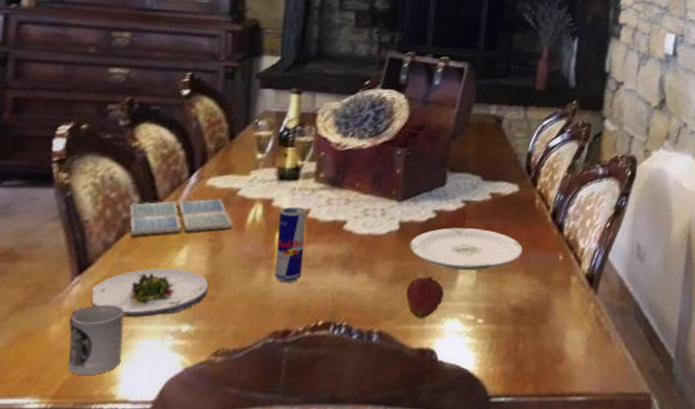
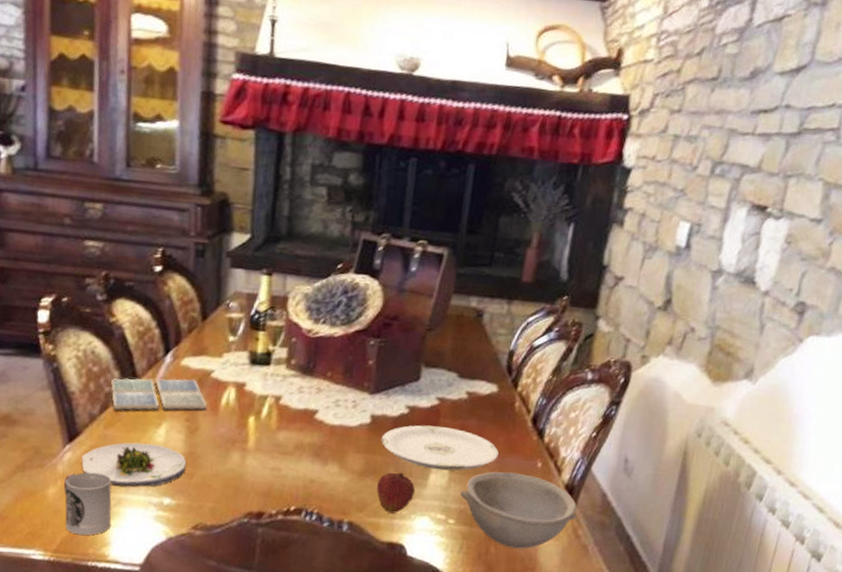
beverage can: present [275,207,307,284] -> none [248,392,278,468]
bowl: none [488,267,599,342] -> present [460,471,578,549]

